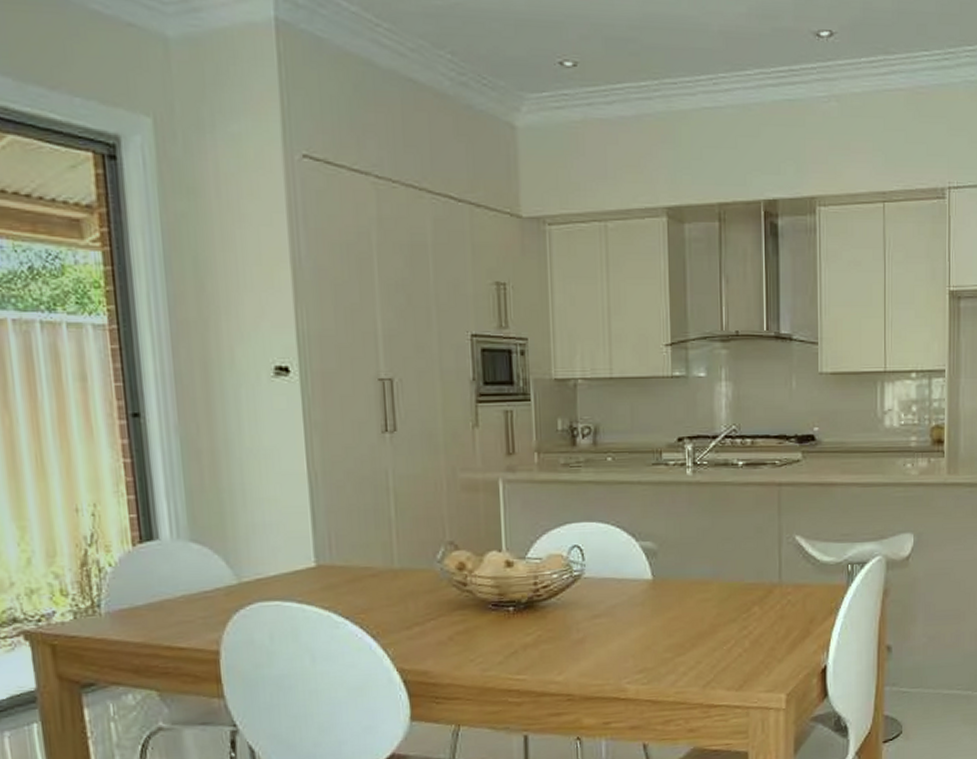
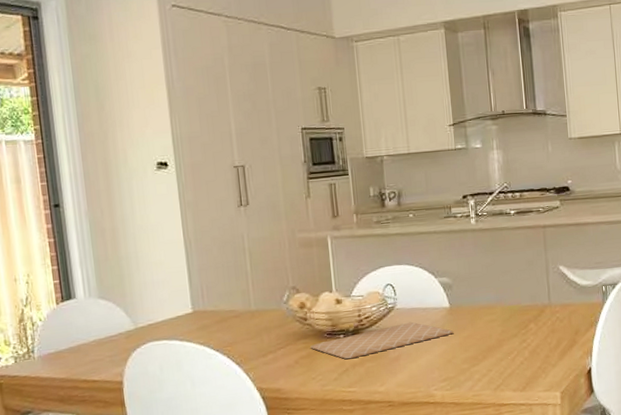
placemat: none [469,595,656,639] -> present [310,321,454,360]

